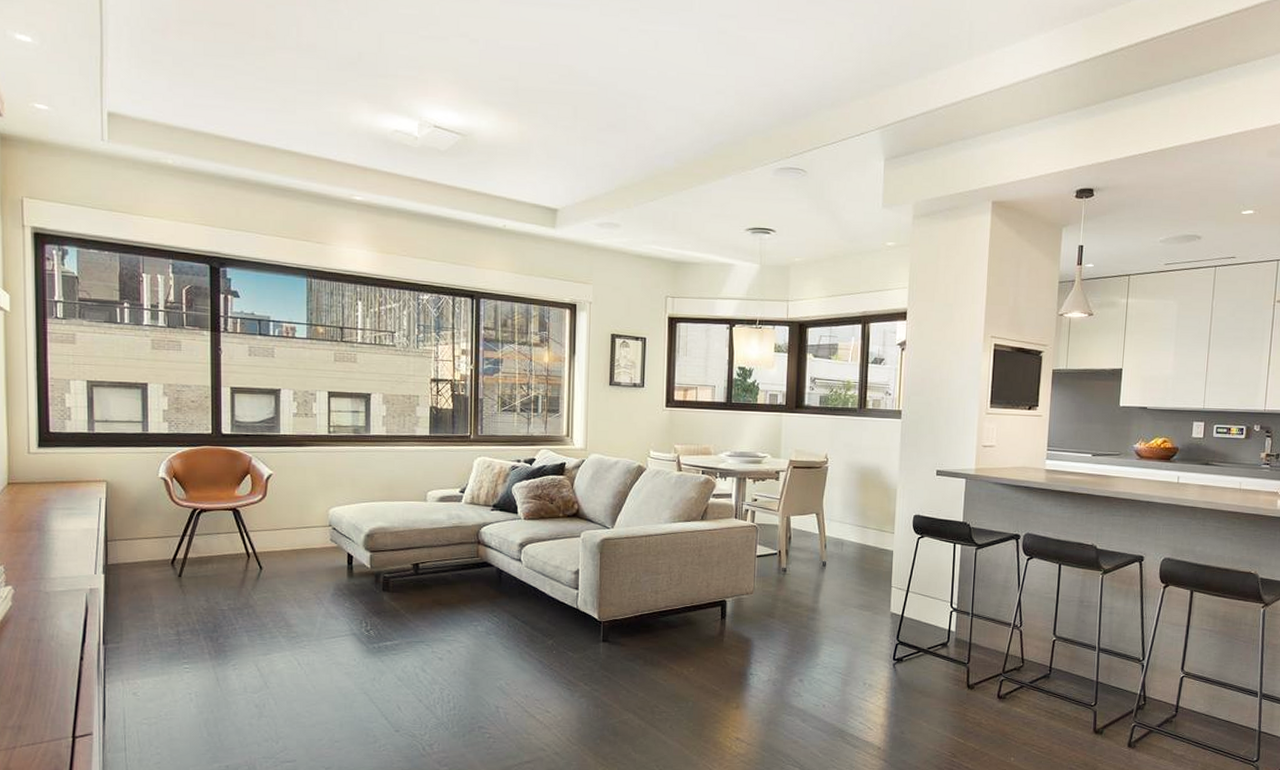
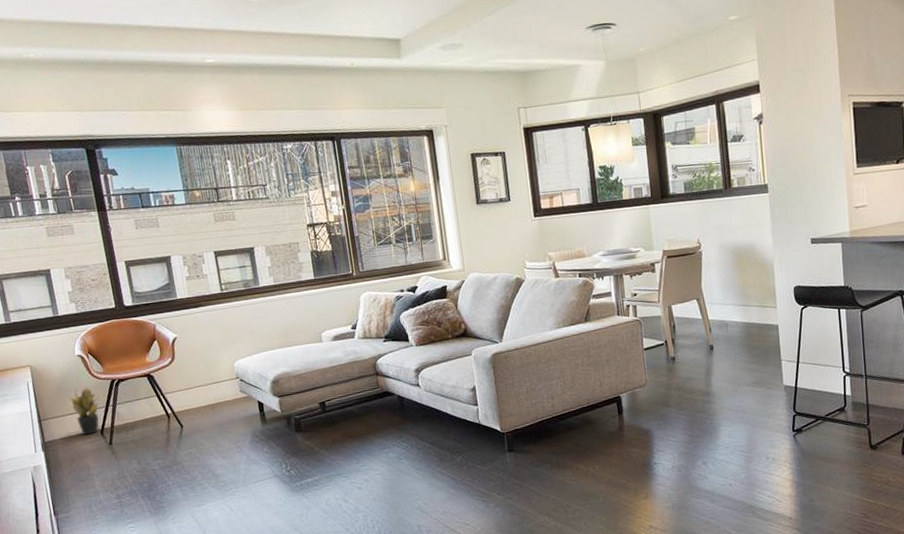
potted plant: none [144,512,177,563] -> present [69,387,100,435]

